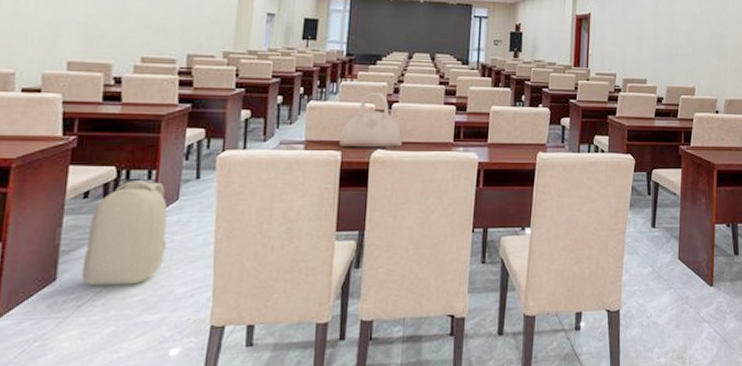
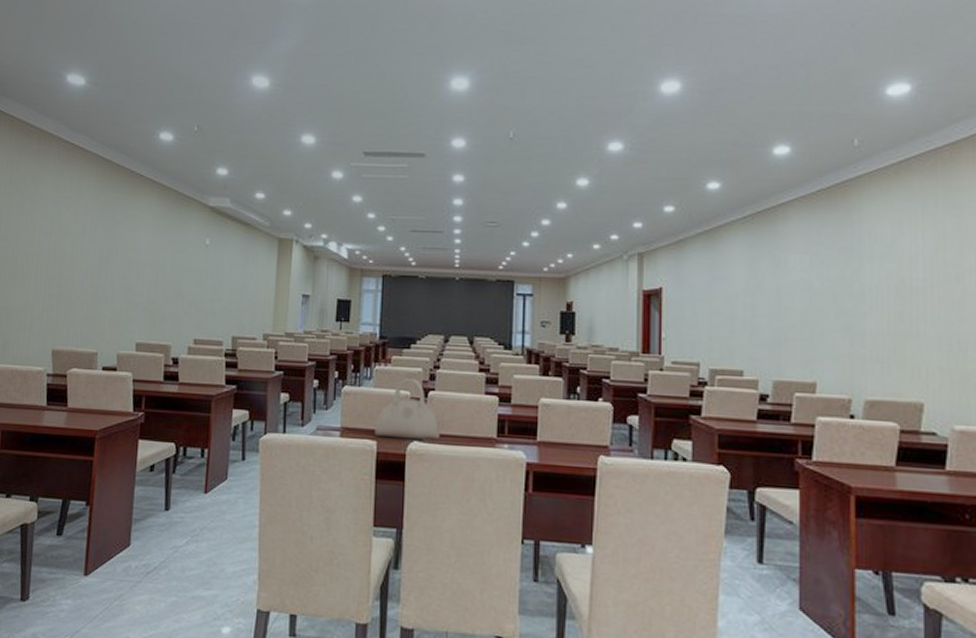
backpack: present [81,180,168,286] -> none [149,457,218,559]

